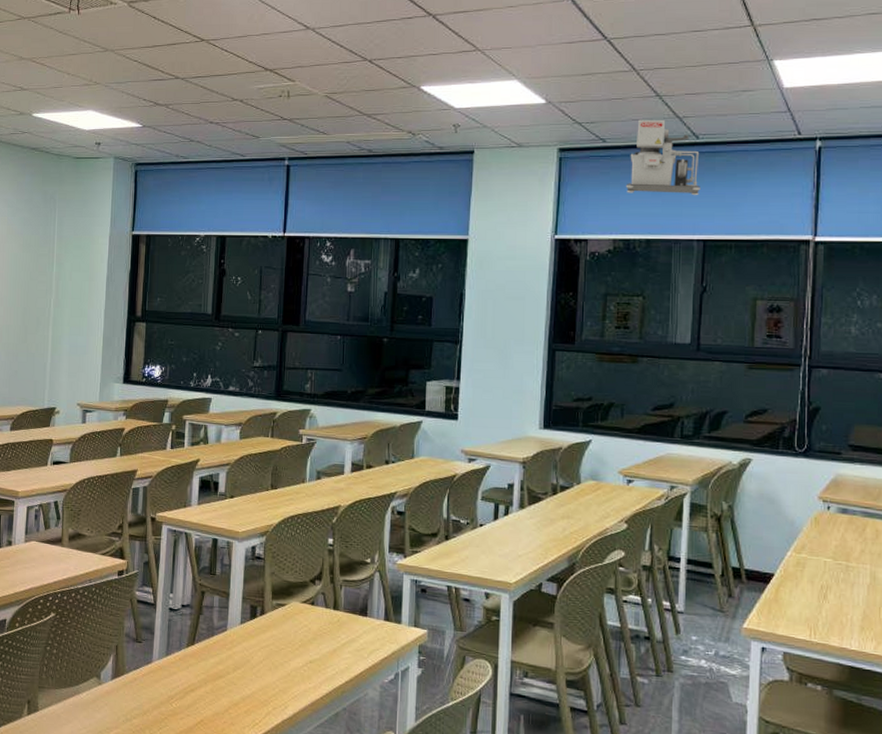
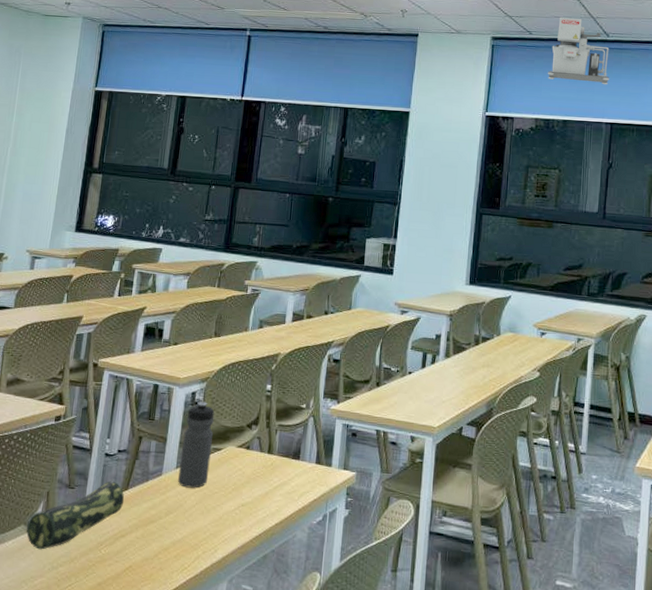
pencil case: none [98,633,192,702] -> present [26,478,125,550]
water bottle: none [244,556,277,644] -> present [178,401,215,488]

